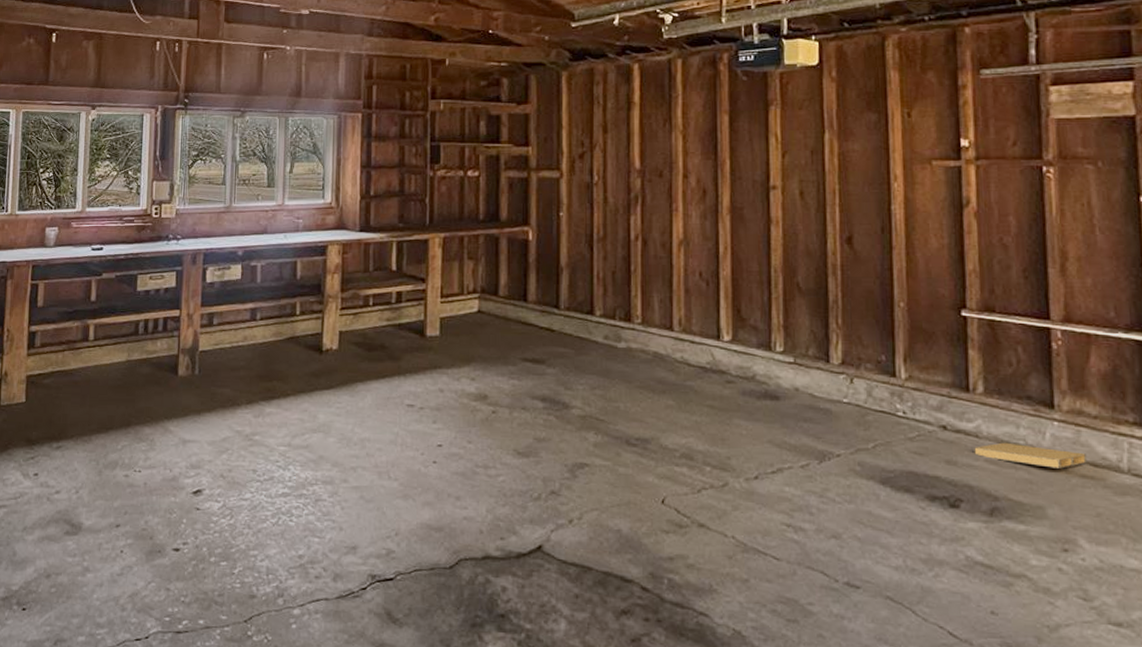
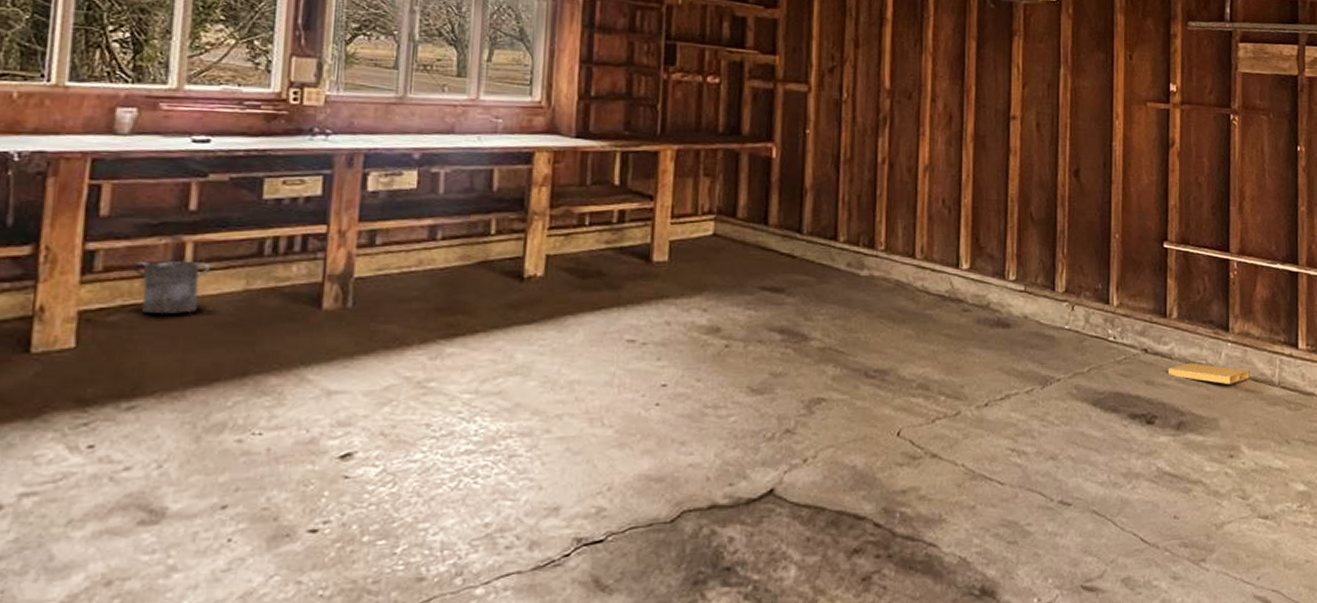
bucket: none [57,330,105,379] -> present [131,249,210,315]

